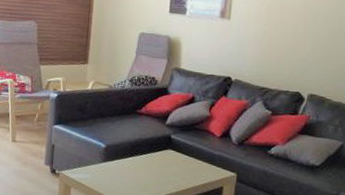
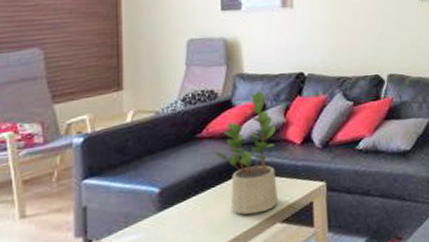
potted plant: none [149,86,200,184] -> present [214,91,278,215]

